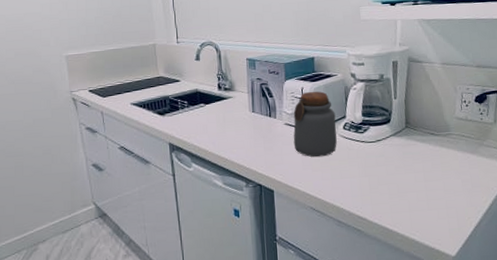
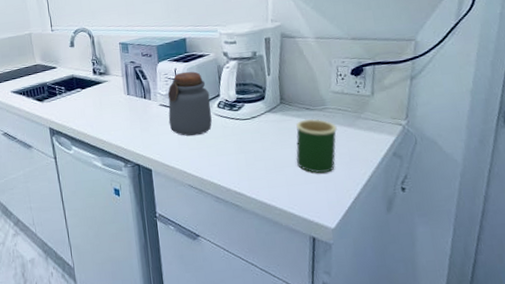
mug: none [419,144,460,200] -> present [295,119,337,174]

